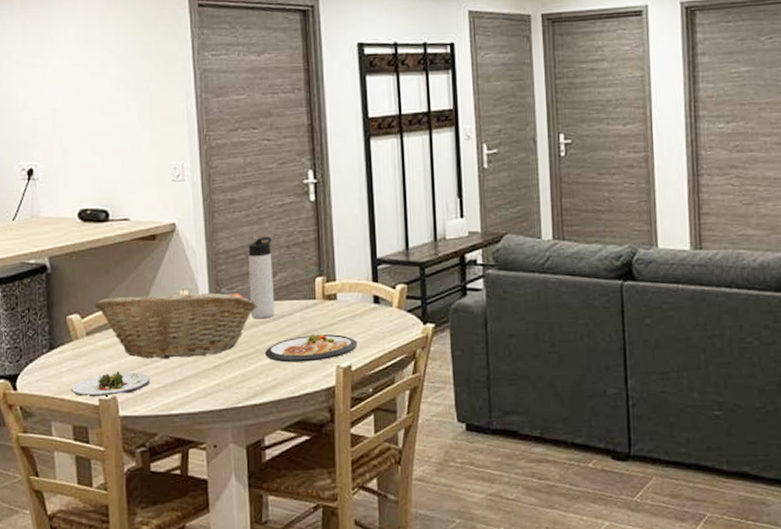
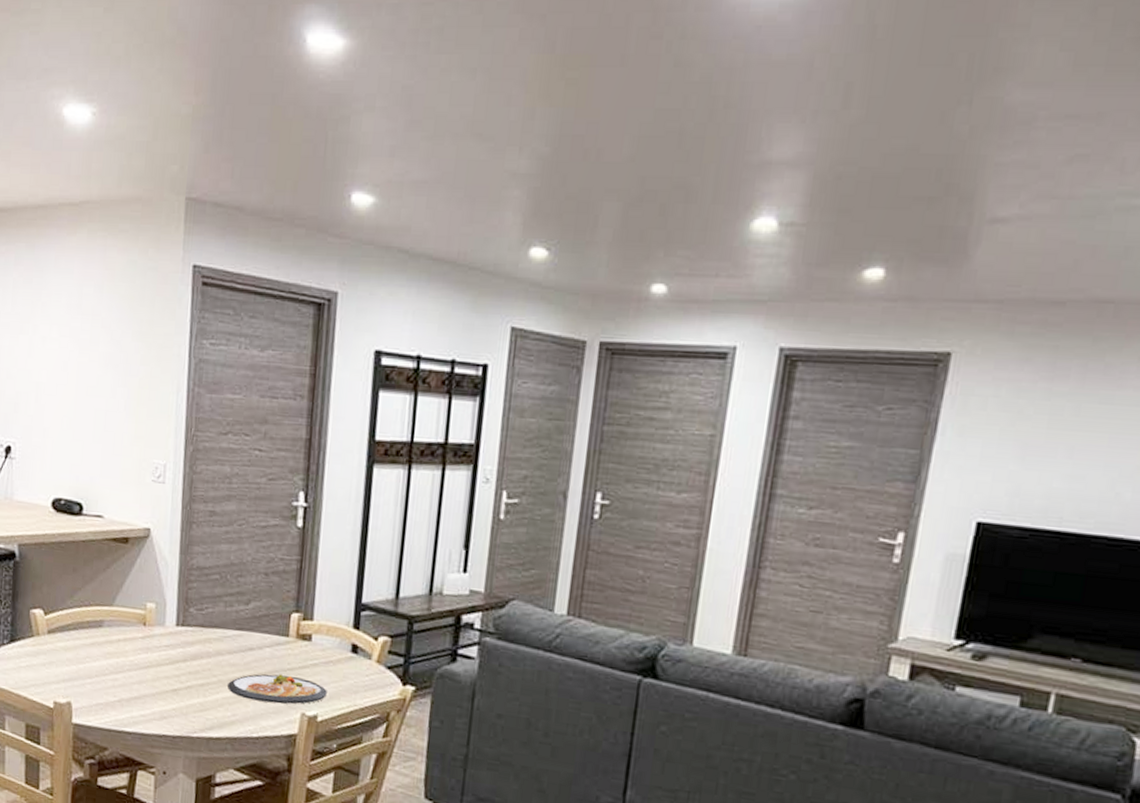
salad plate: present [71,371,150,397] -> none [27,676,107,702]
fruit basket: present [94,288,259,359] -> none [59,597,227,677]
thermos bottle: present [248,237,275,319] -> none [217,558,250,648]

